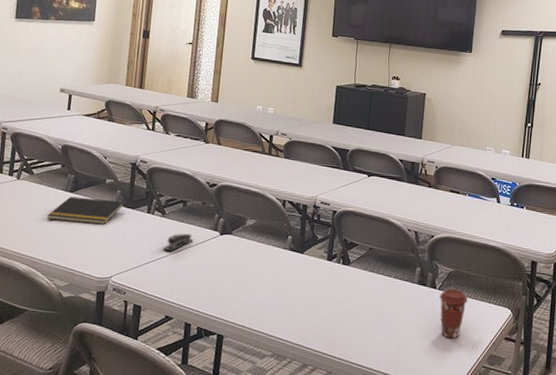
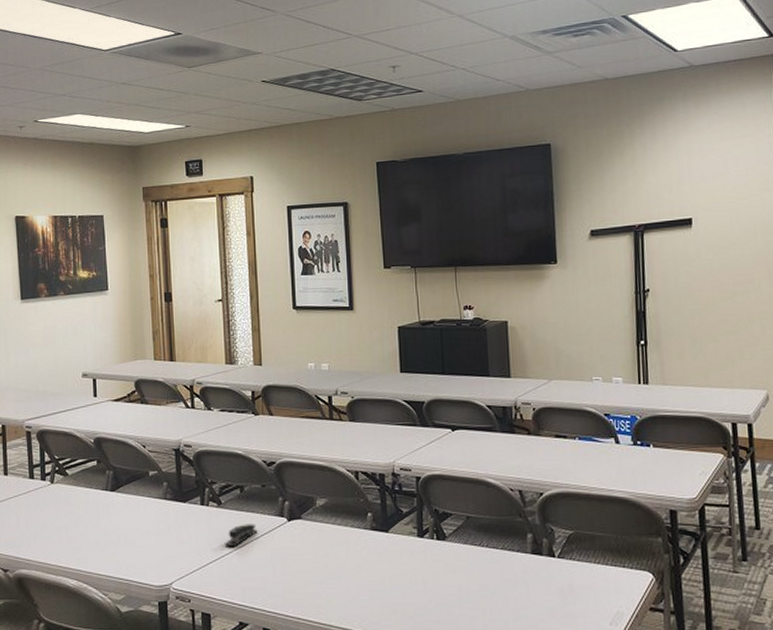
notepad: present [46,196,125,225] -> none [90,494,174,525]
coffee cup: present [439,289,468,339] -> none [560,555,597,615]

